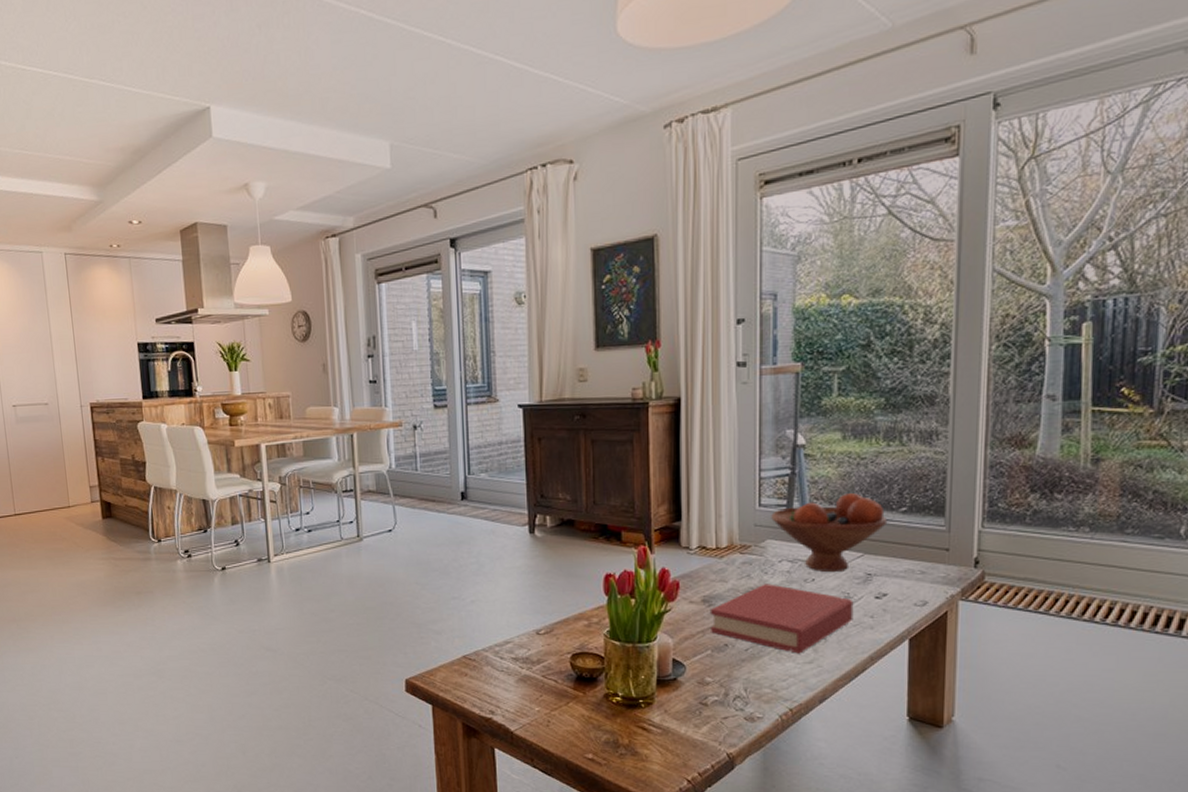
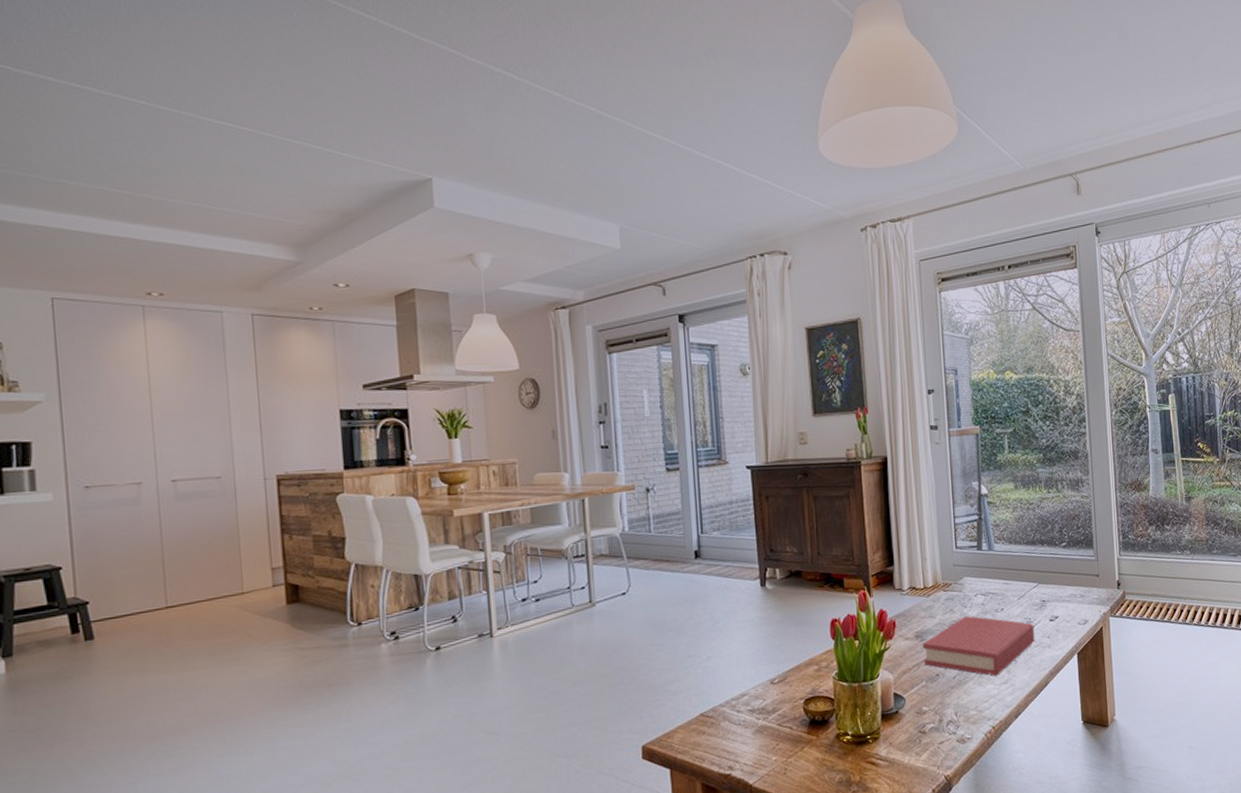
fruit bowl: present [771,493,888,573] -> none [966,533,1054,602]

